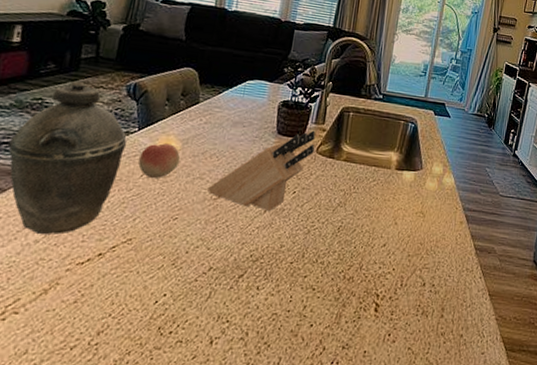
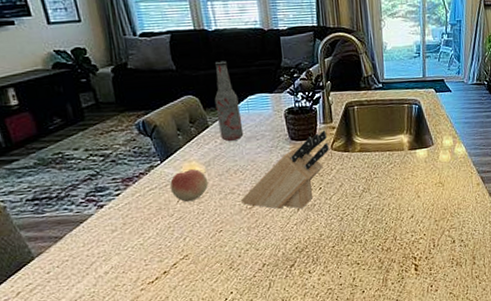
kettle: present [8,82,127,234] -> none [47,130,156,267]
bottle: none [207,40,237,123] -> present [214,61,244,141]

